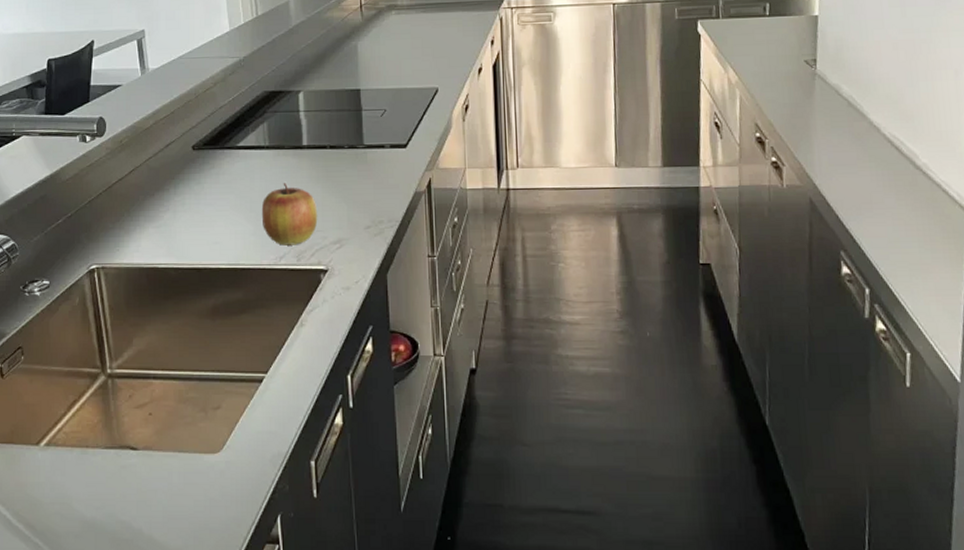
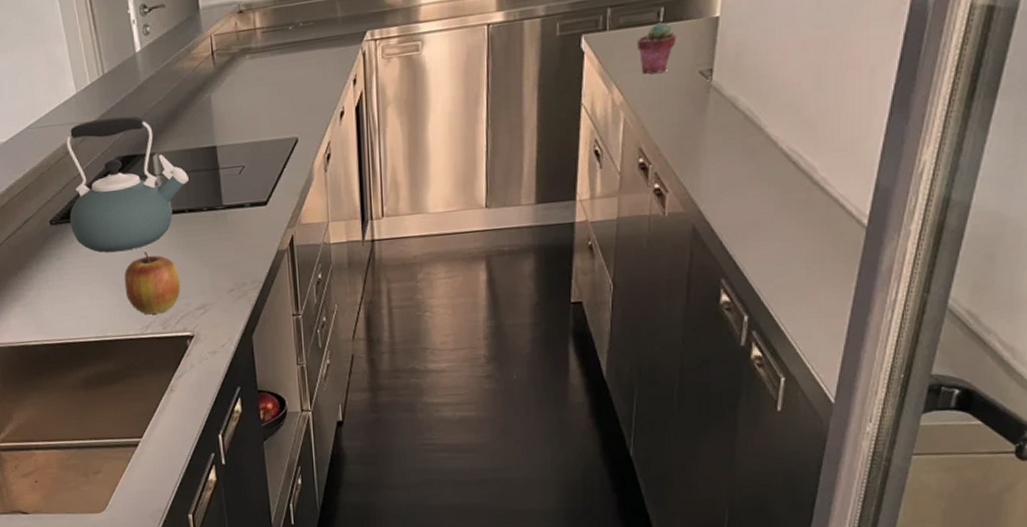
kettle: none [212,54,332,181] -> present [66,115,189,253]
potted succulent: none [747,16,783,59] -> present [637,22,677,74]

